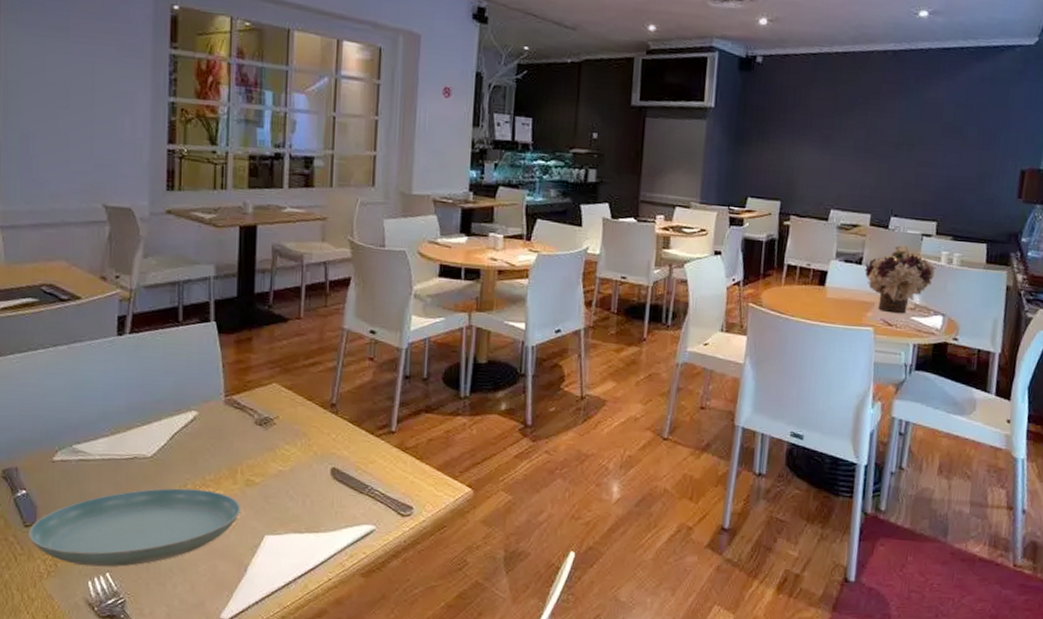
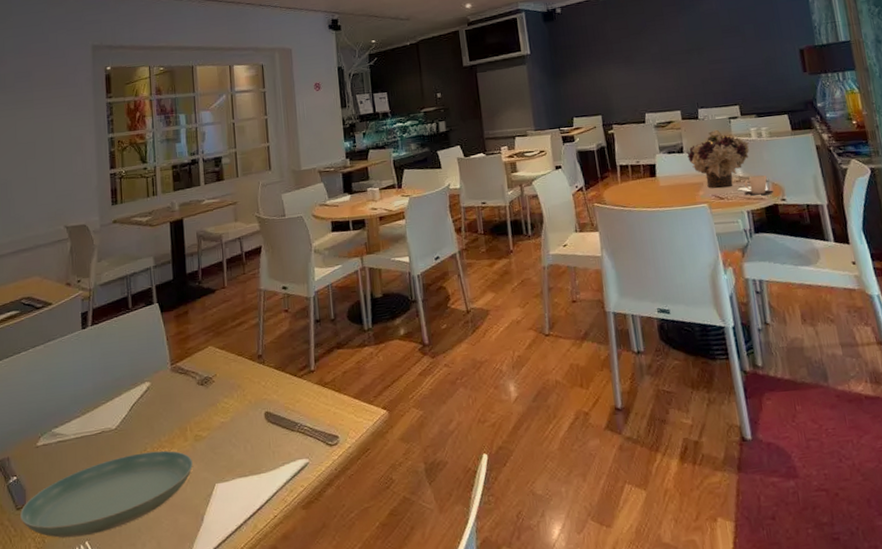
cup: none [916,305,948,330] -> present [744,174,774,195]

